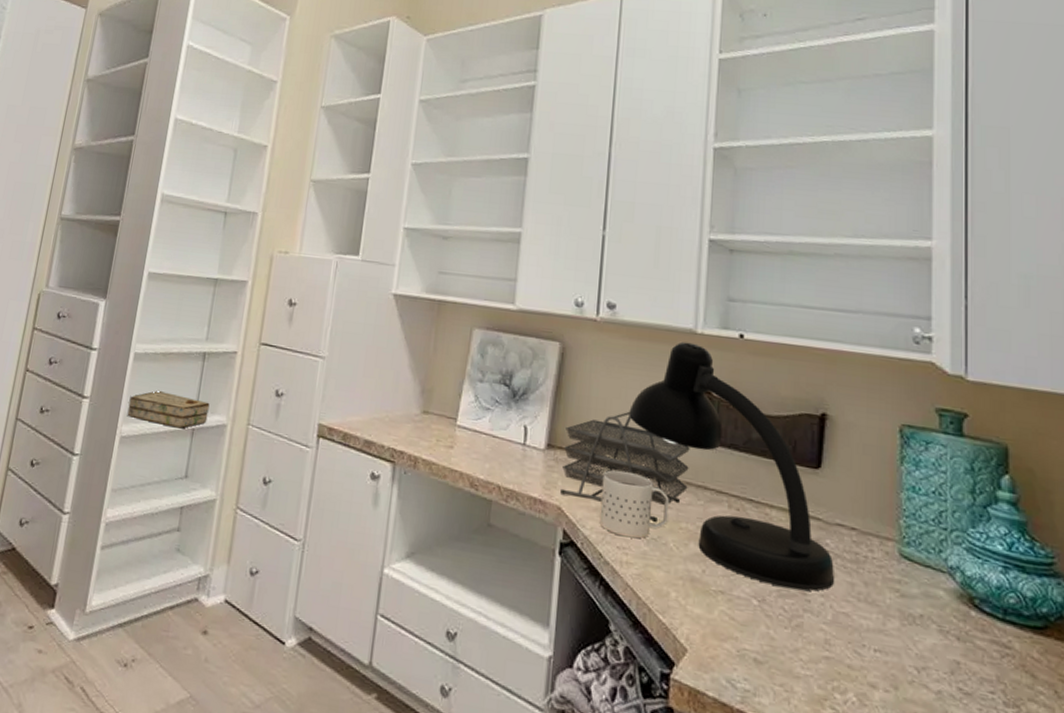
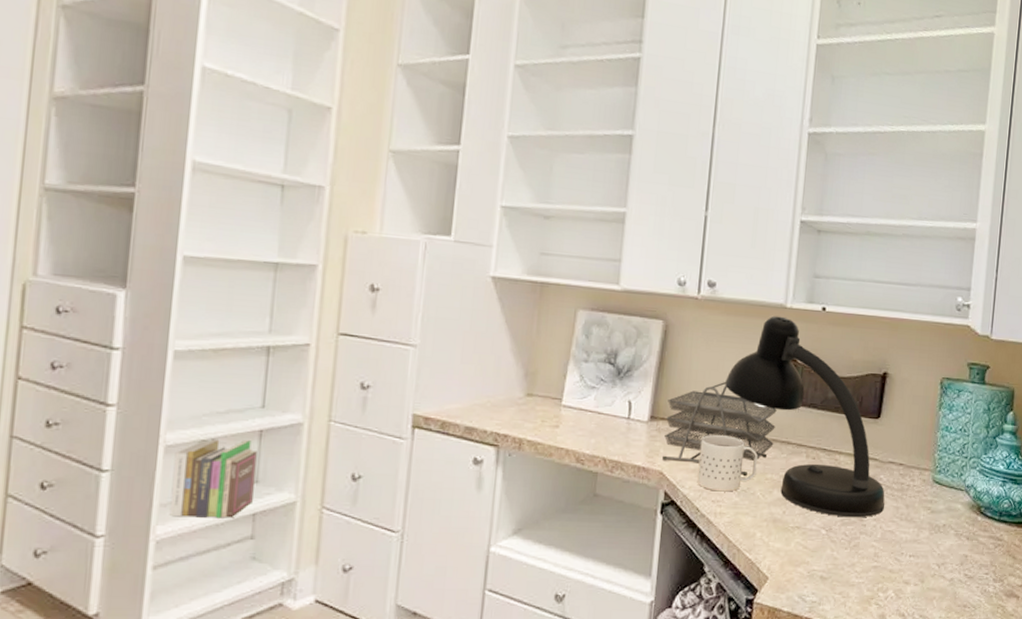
books: none [118,433,189,509] -> present [169,439,257,518]
decorative box: present [127,391,210,429] -> none [171,392,280,431]

